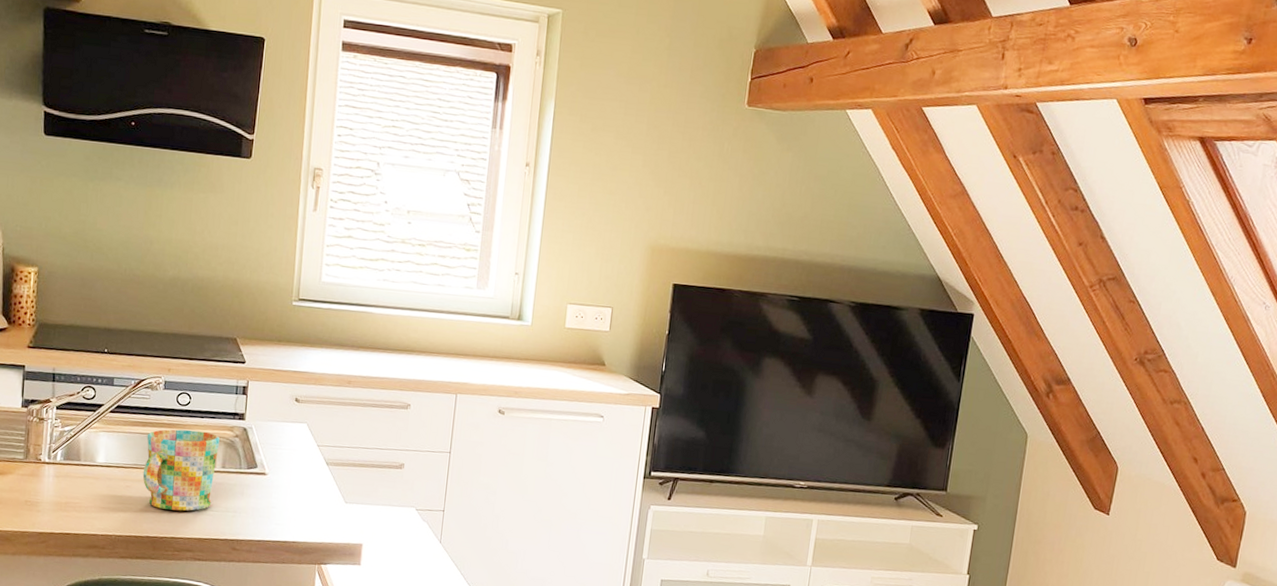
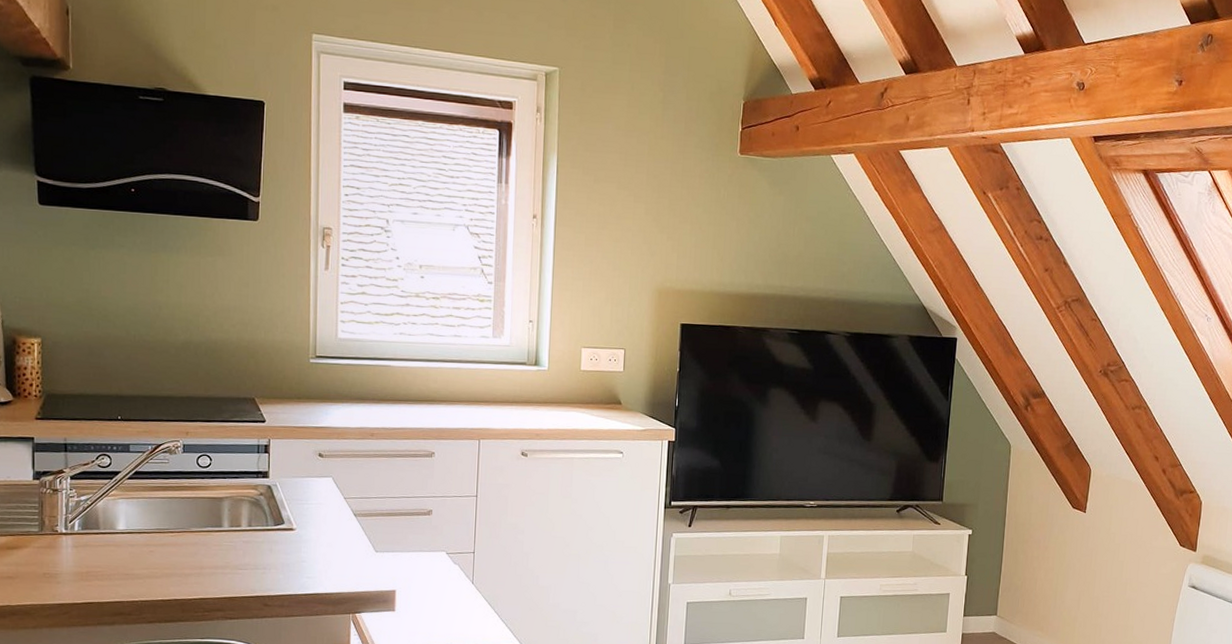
mug: present [142,429,220,511] -> none [166,491,244,572]

